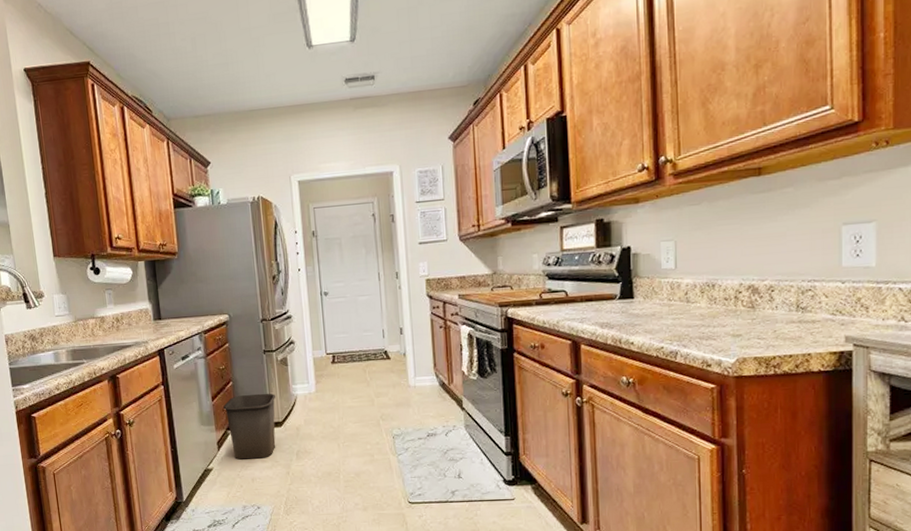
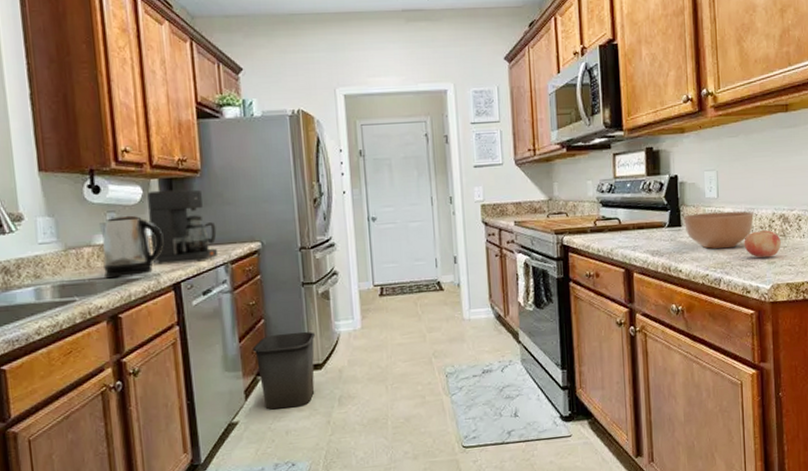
kettle: none [100,292,150,345] -> present [100,215,164,279]
coffee maker: none [136,269,194,334] -> present [147,189,219,265]
bowl: none [636,282,717,322] -> present [683,211,754,249]
fruit: none [705,301,749,331] -> present [744,230,781,259]

